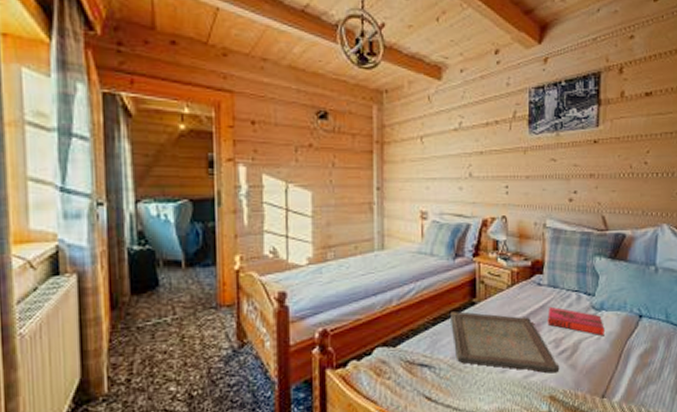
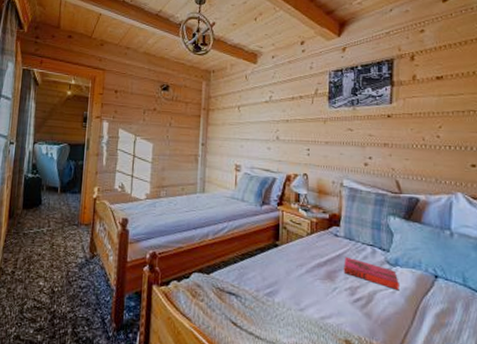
serving tray: present [451,311,560,373] -> none [256,250,355,319]

